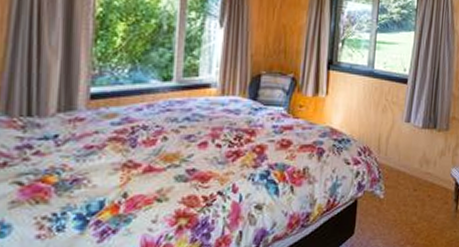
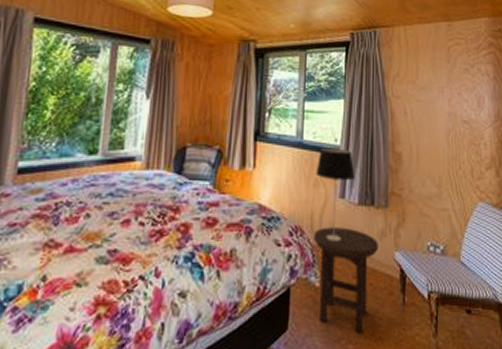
stool: none [380,148,438,236] -> present [313,227,378,334]
table lamp: none [384,76,421,160] -> present [316,147,355,242]

